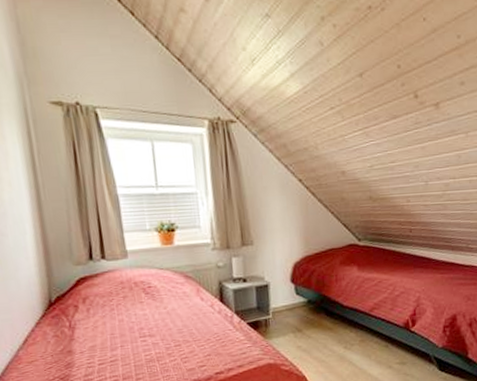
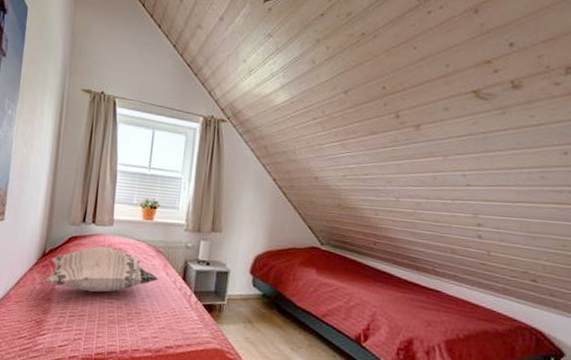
decorative pillow: none [59,282,193,335] -> present [45,246,158,293]

